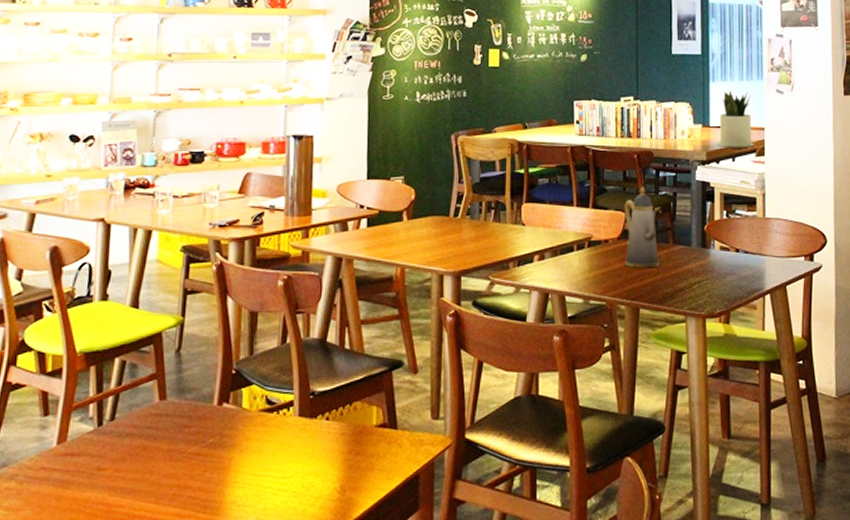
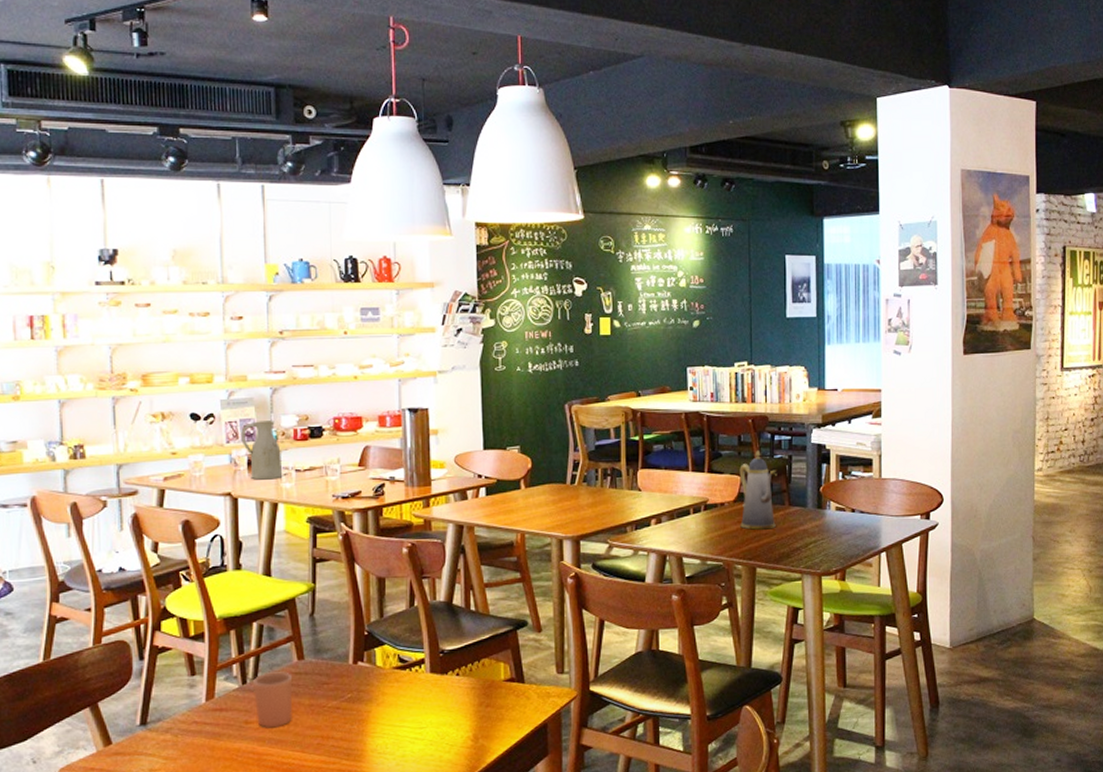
mug: none [109,413,153,476] -> present [253,672,293,728]
ceramic pitcher: none [120,144,160,206] -> present [241,421,283,480]
planter: present [717,91,755,149] -> none [832,353,871,411]

